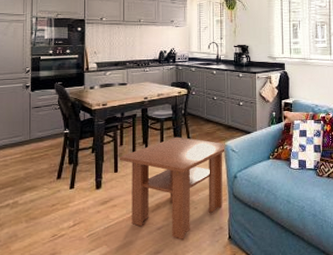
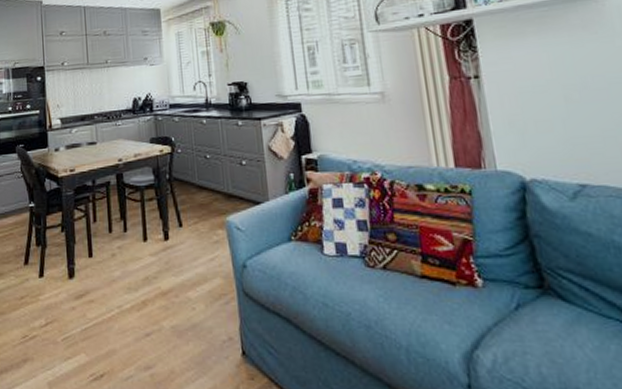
coffee table: present [119,136,226,239] -> none [93,210,230,352]

